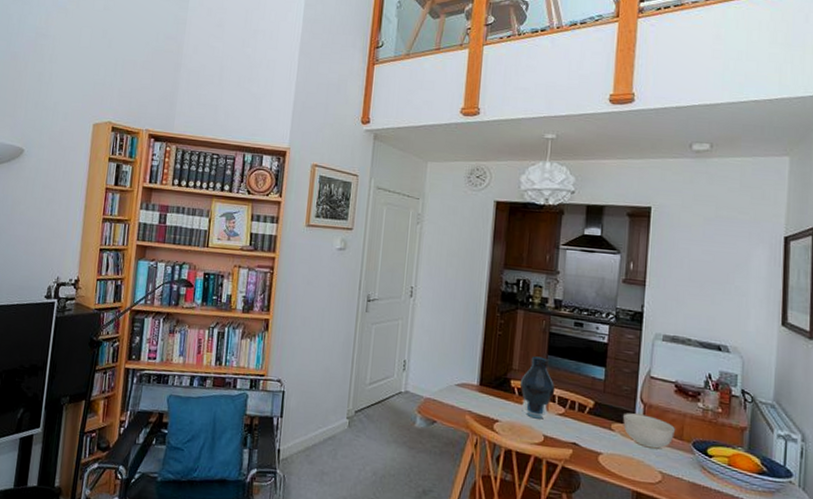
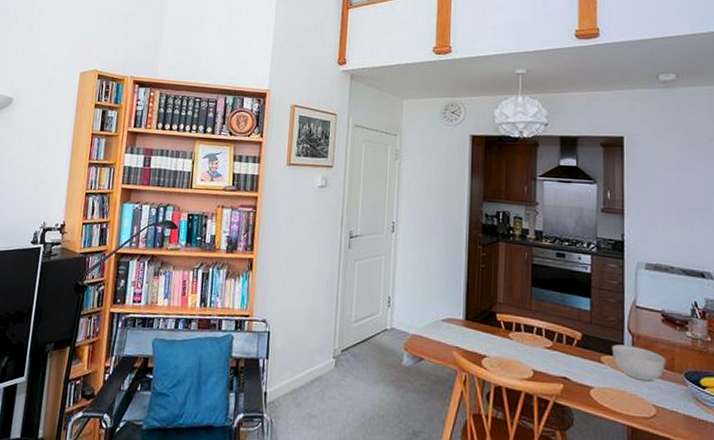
vase: present [519,356,556,419] -> none [505,288,542,353]

